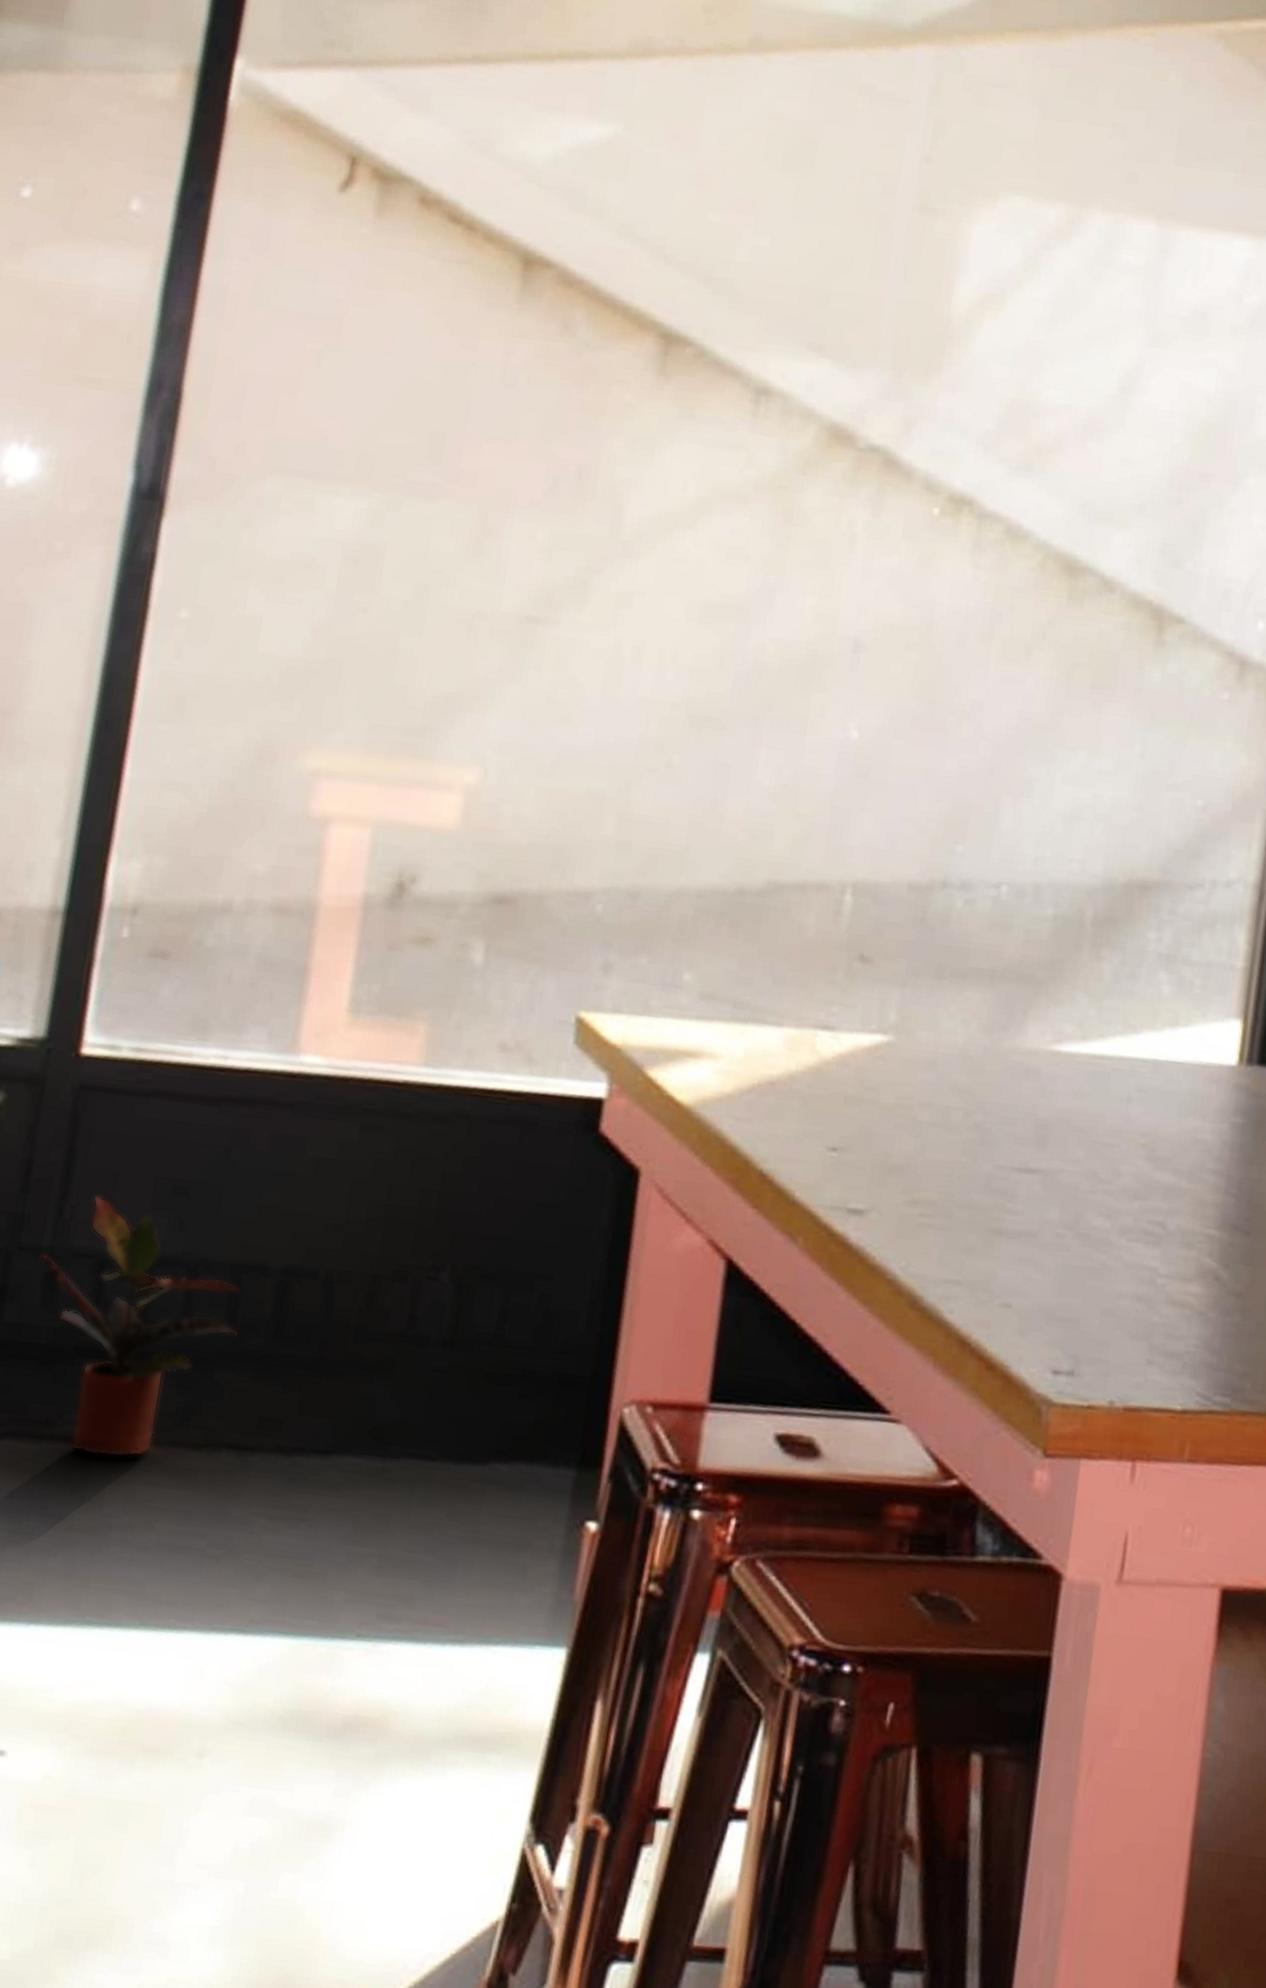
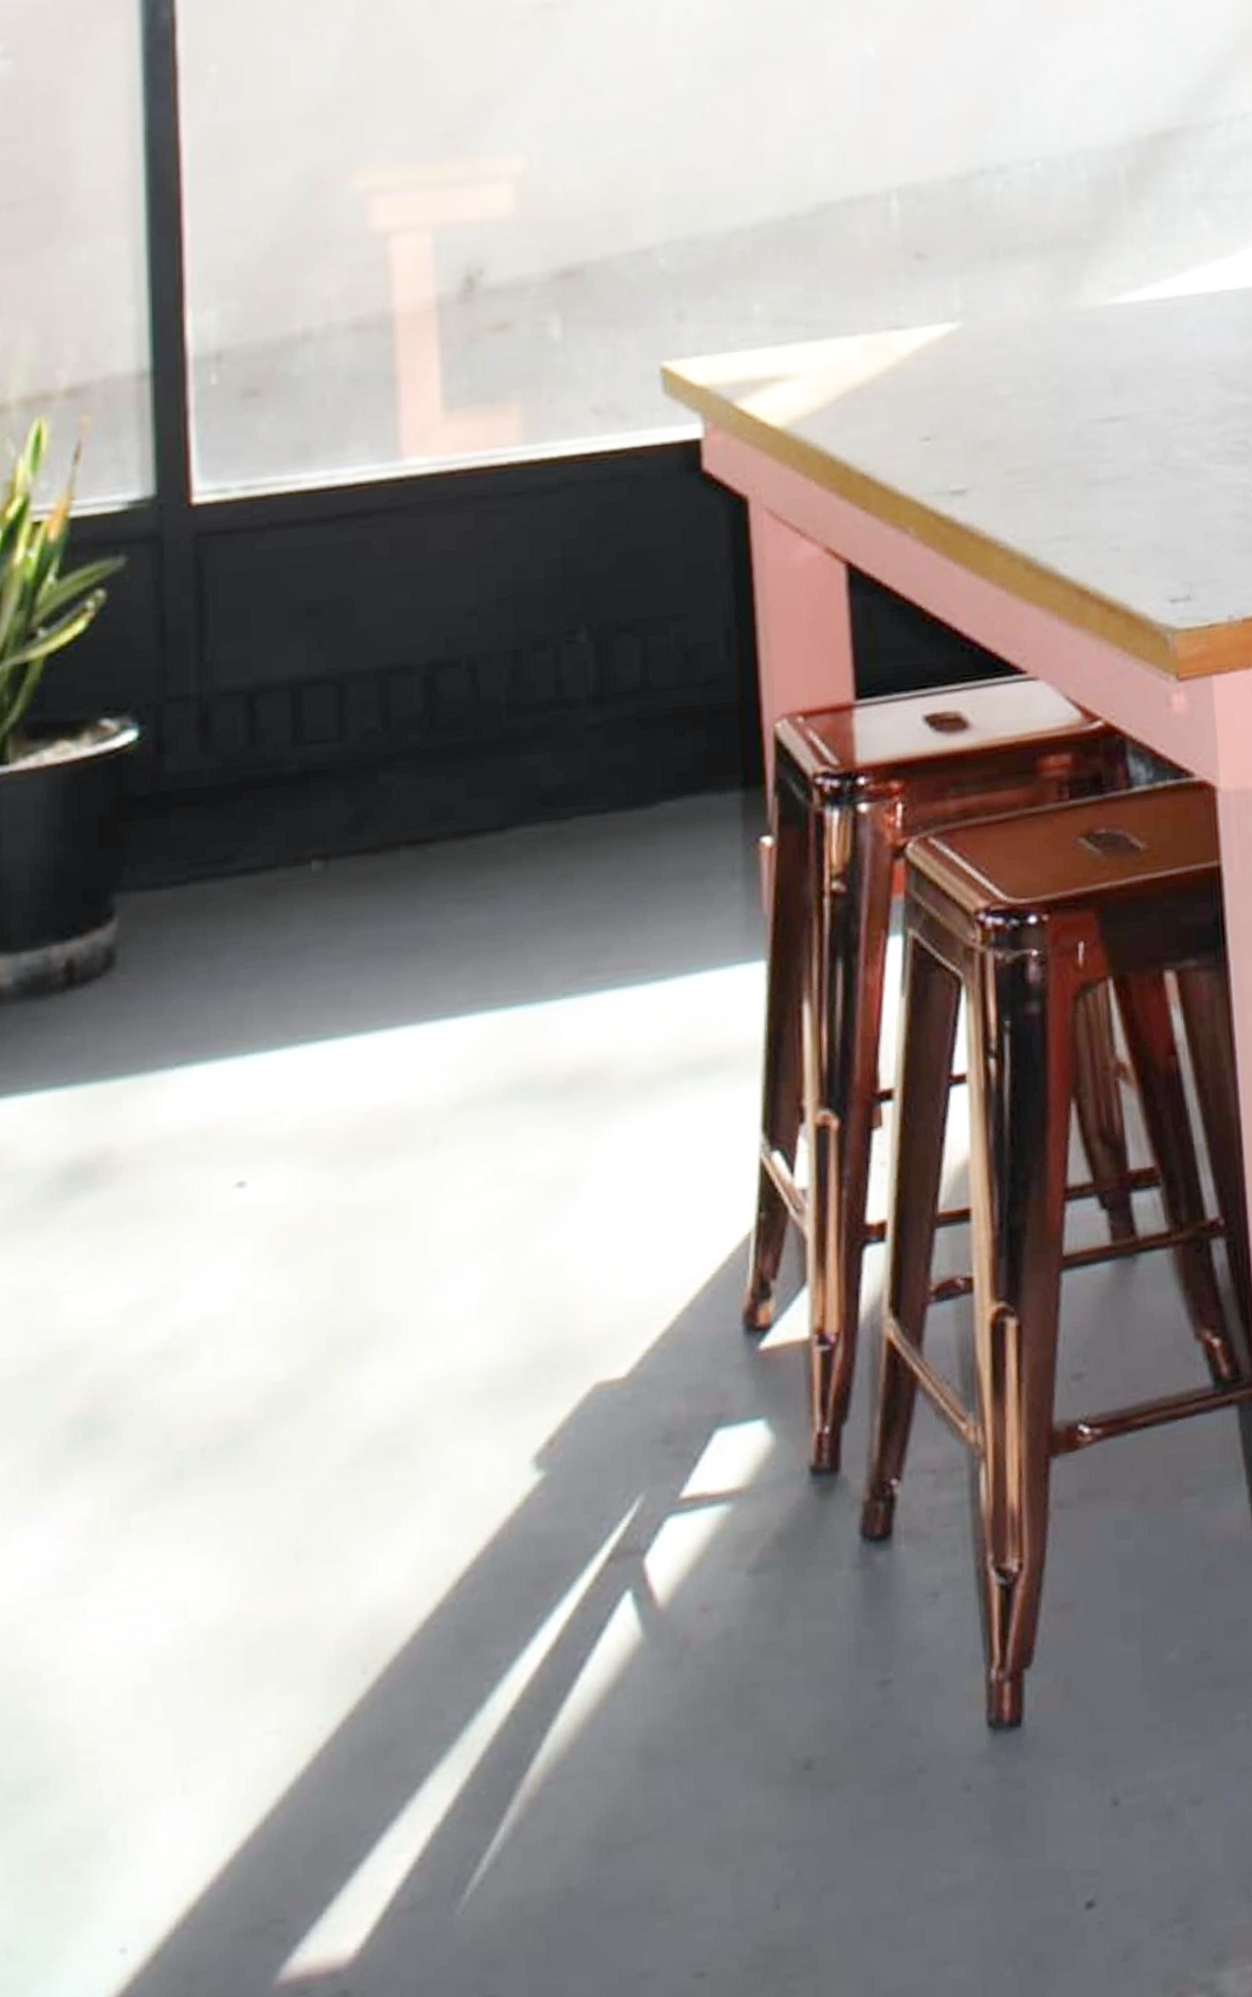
potted plant: present [40,1195,240,1458] -> none [190,633,394,882]

